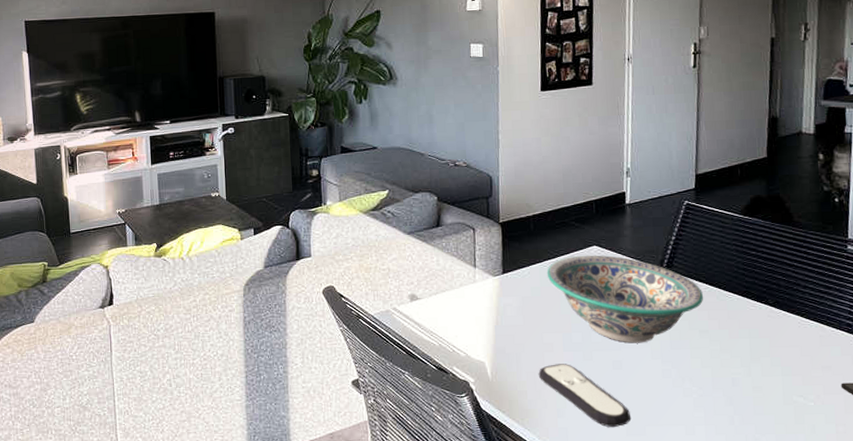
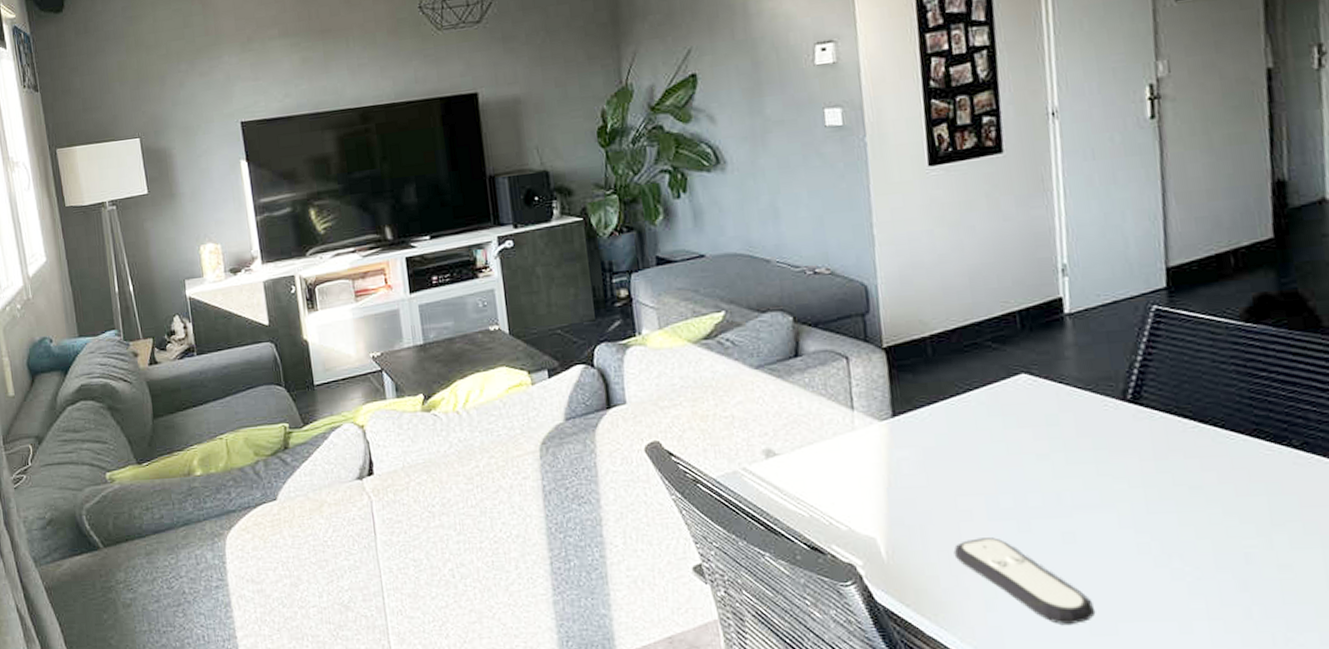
decorative bowl: present [546,255,703,343] -> none [955,386,1191,507]

